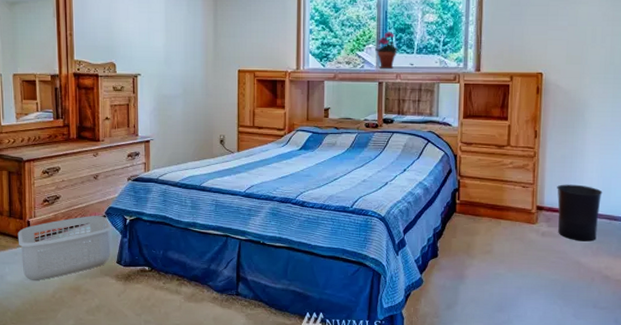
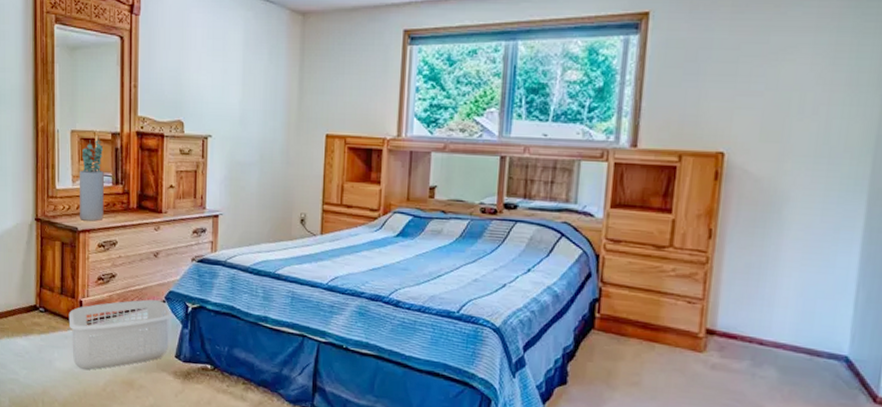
vase: none [22,78,47,152] -> present [79,136,105,222]
potted plant: present [375,32,399,70] -> none [498,92,529,141]
waste bin: present [557,184,603,242] -> none [734,302,803,382]

